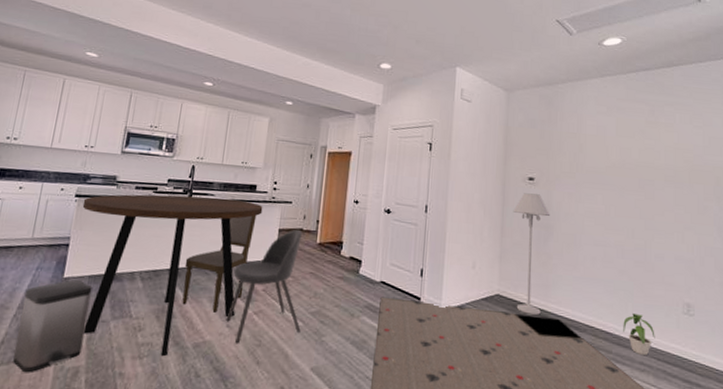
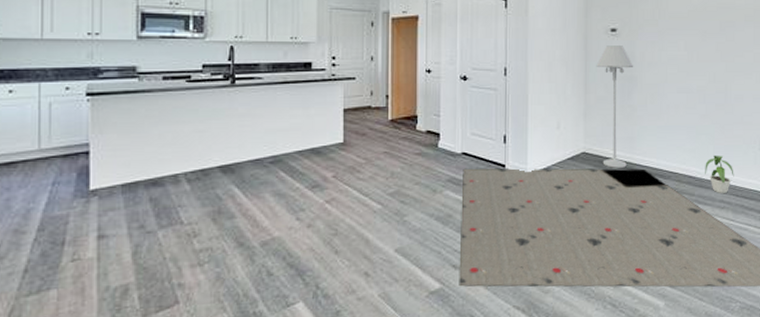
pedal bin: present [13,280,93,373] -> none [42,191,128,300]
dining table: present [82,194,263,357] -> none [98,81,322,260]
dining chair: present [182,215,257,313] -> none [238,97,316,207]
dining chair: present [226,229,302,344] -> none [295,107,380,236]

